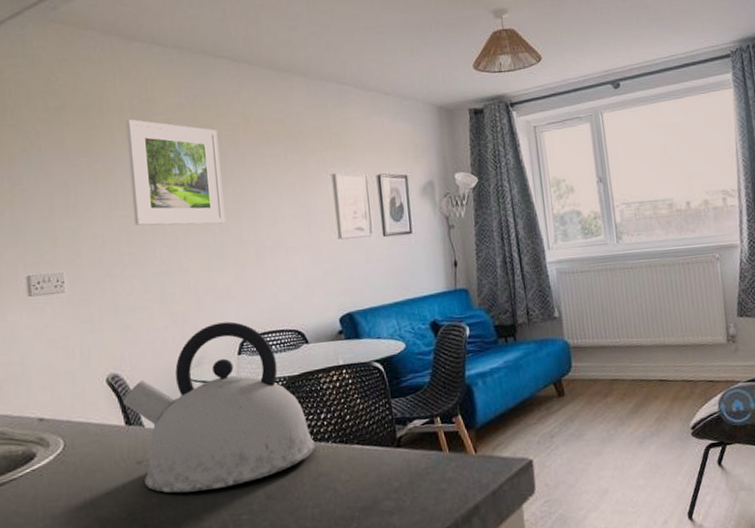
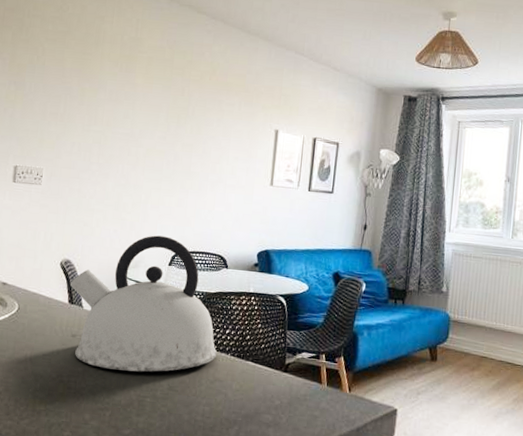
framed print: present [125,118,226,226] -> none [106,51,188,154]

